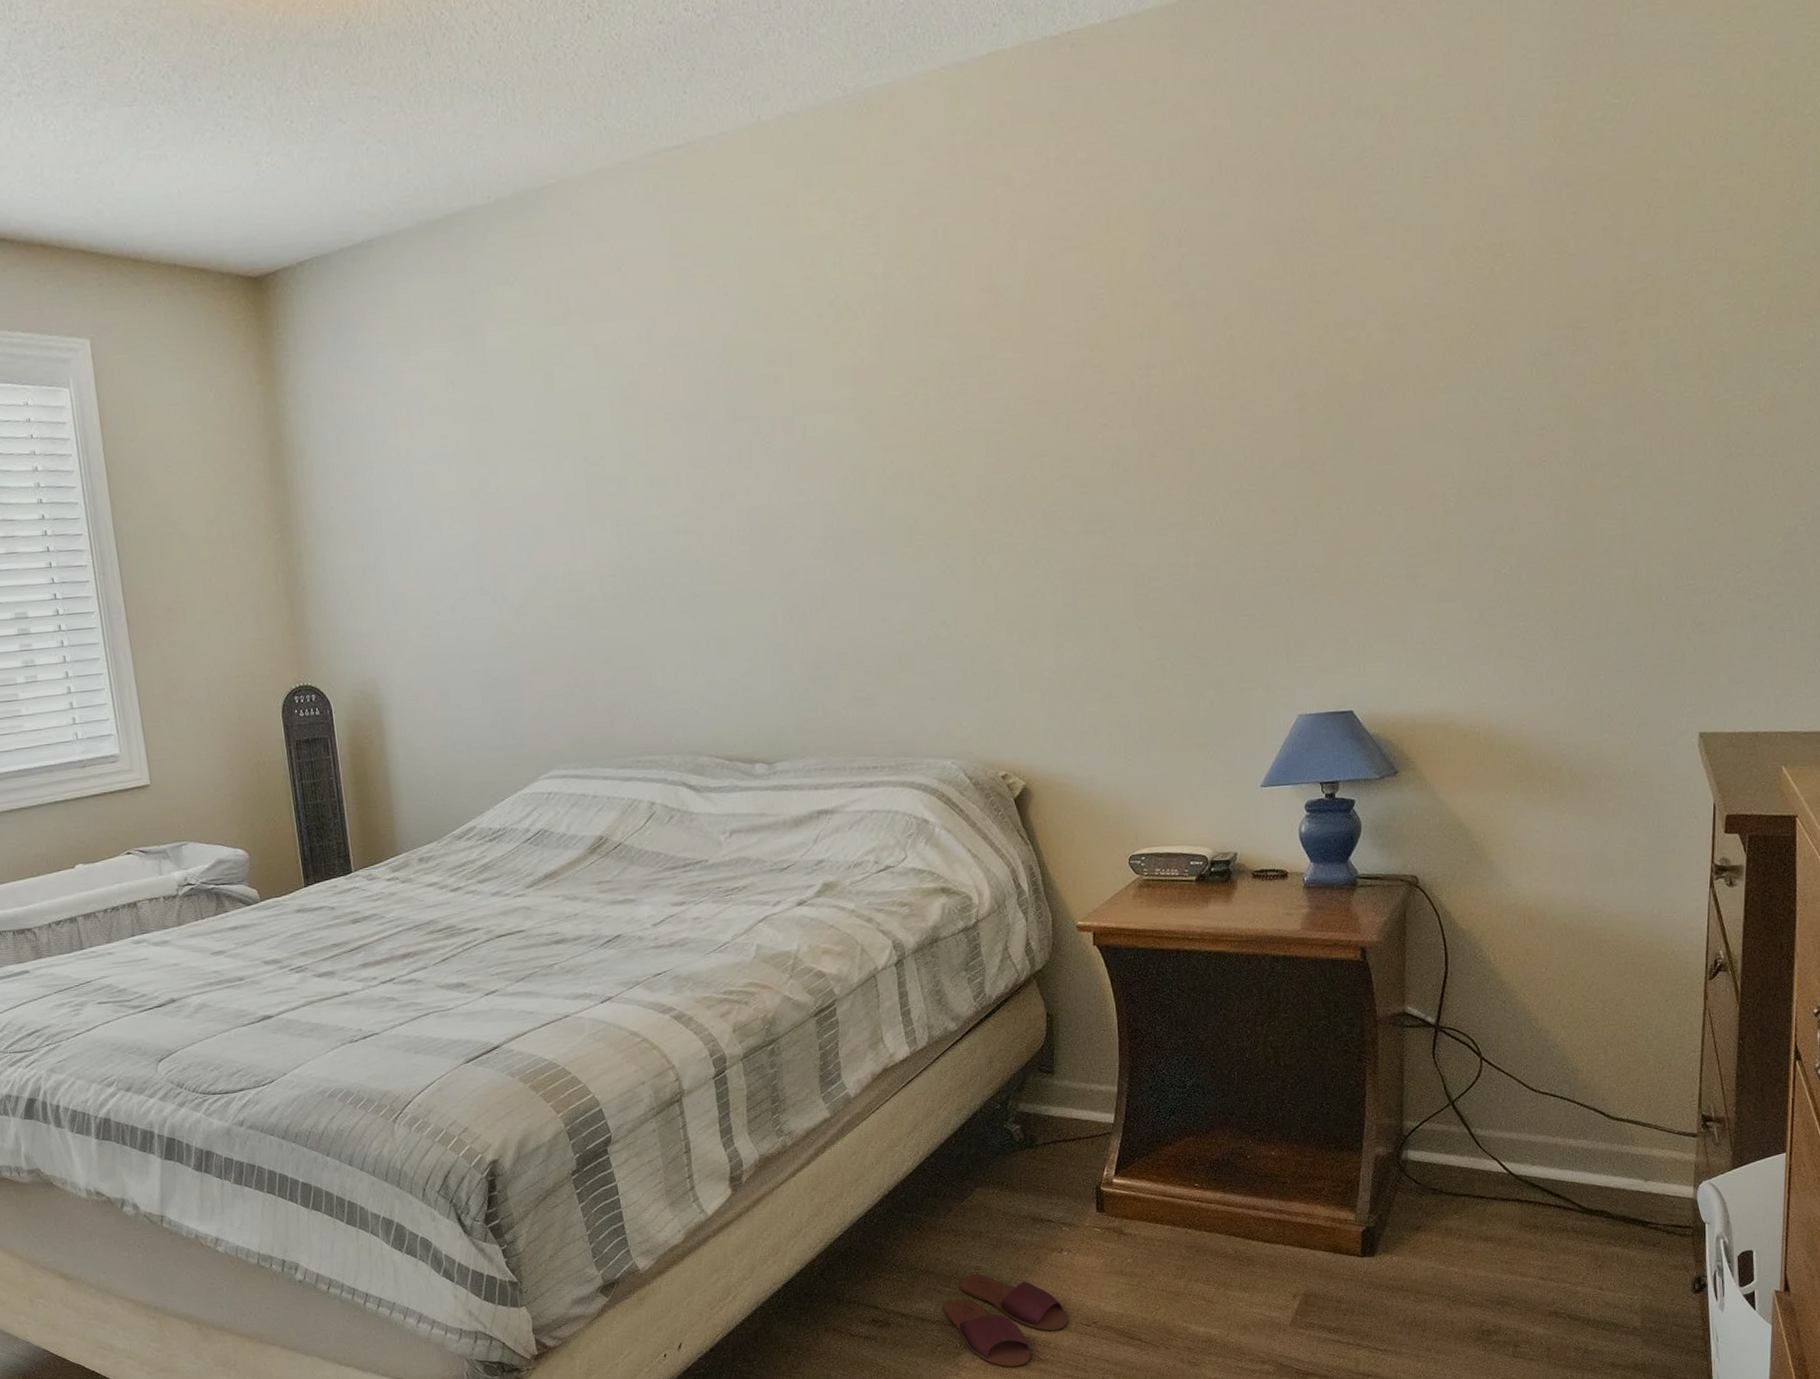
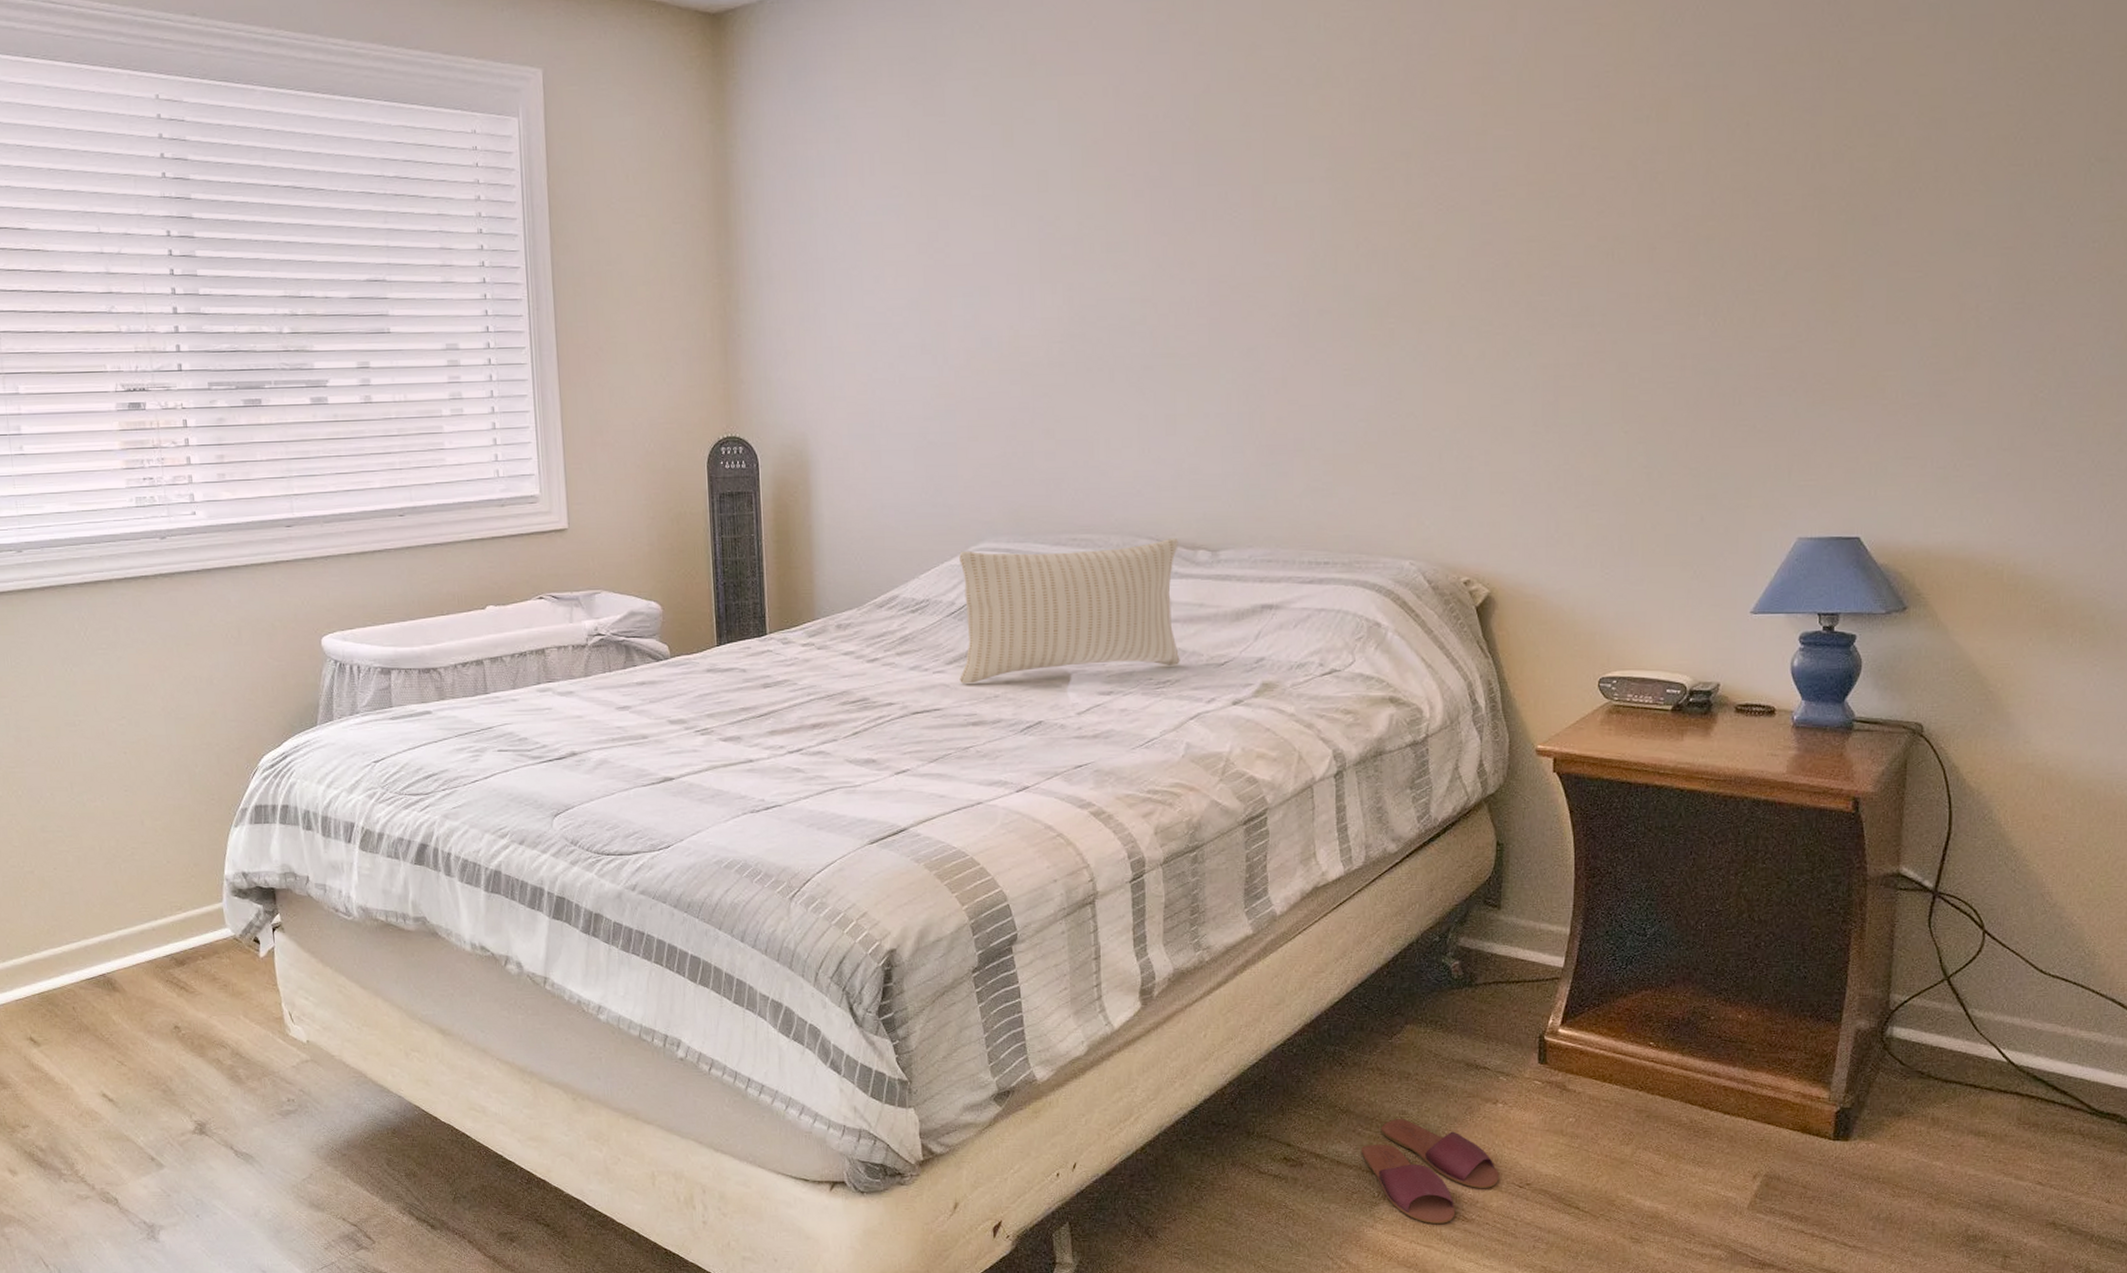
pillow: none [531,754,746,905] -> present [959,539,1180,684]

